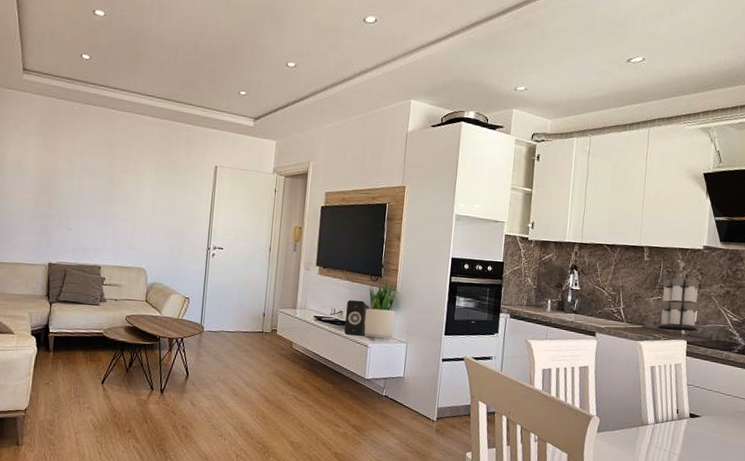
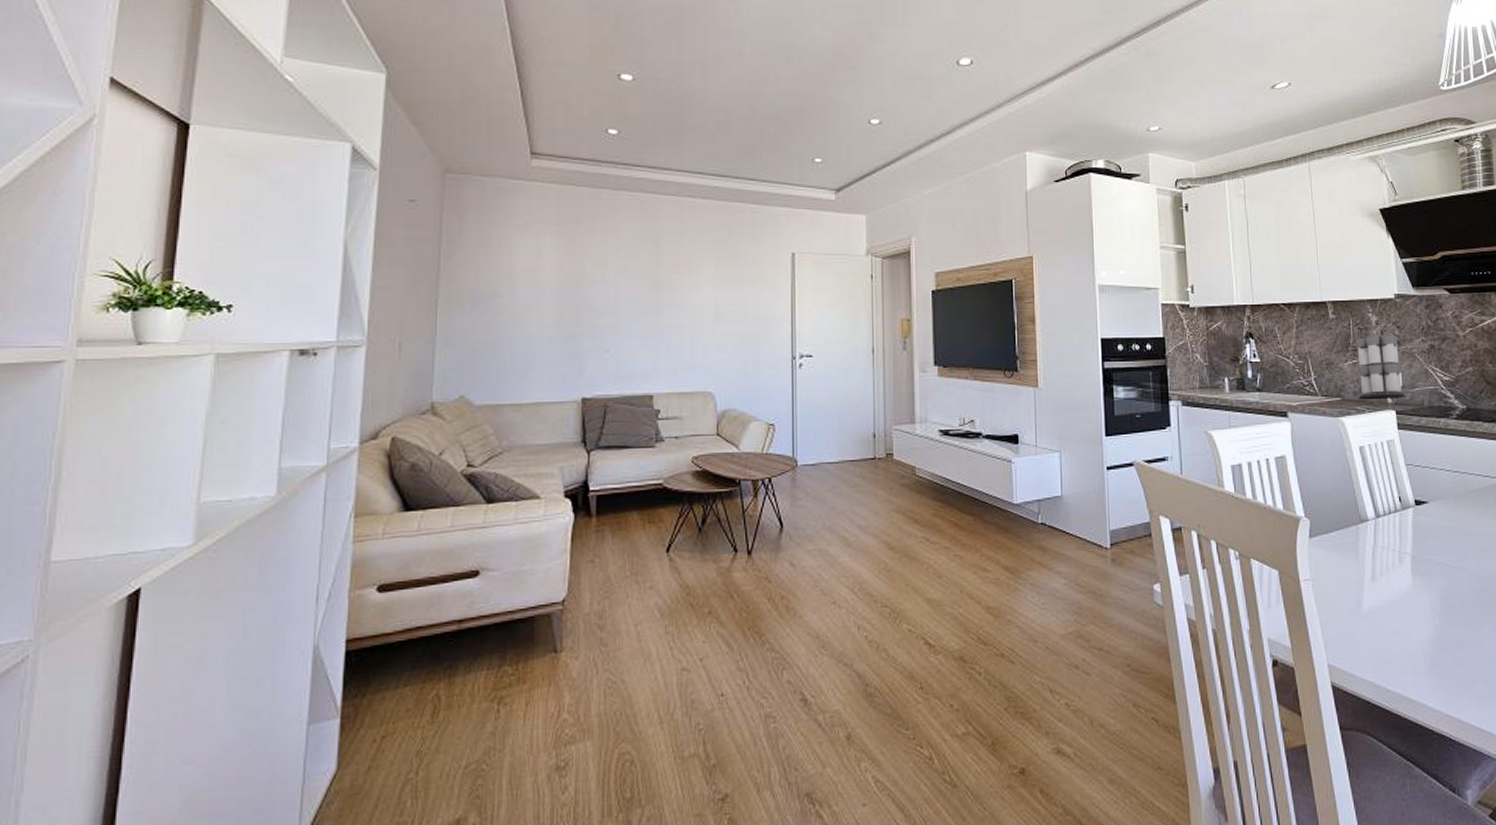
speaker: present [344,299,371,337] -> none [979,404,1009,451]
planter: present [364,282,397,340] -> none [1003,377,1041,450]

